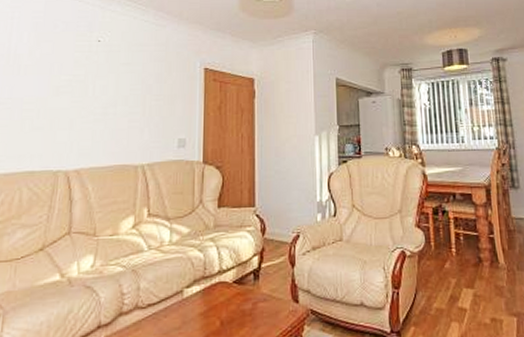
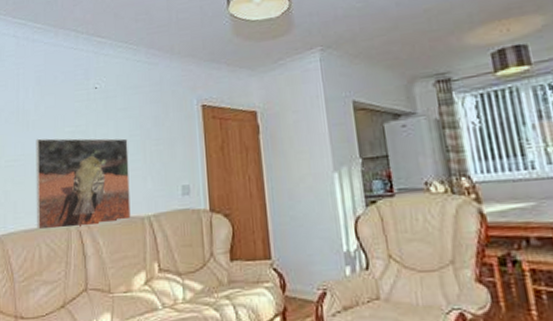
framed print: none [19,83,128,175] -> present [36,138,131,230]

